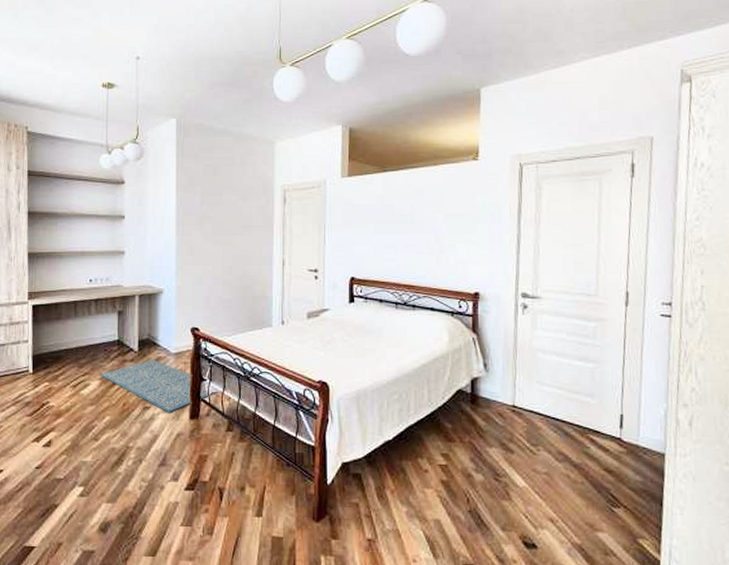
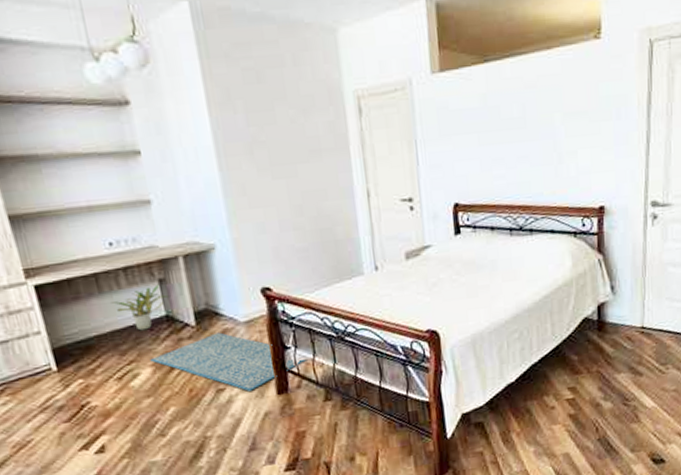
potted plant: none [81,316,124,350] -> present [111,285,170,331]

